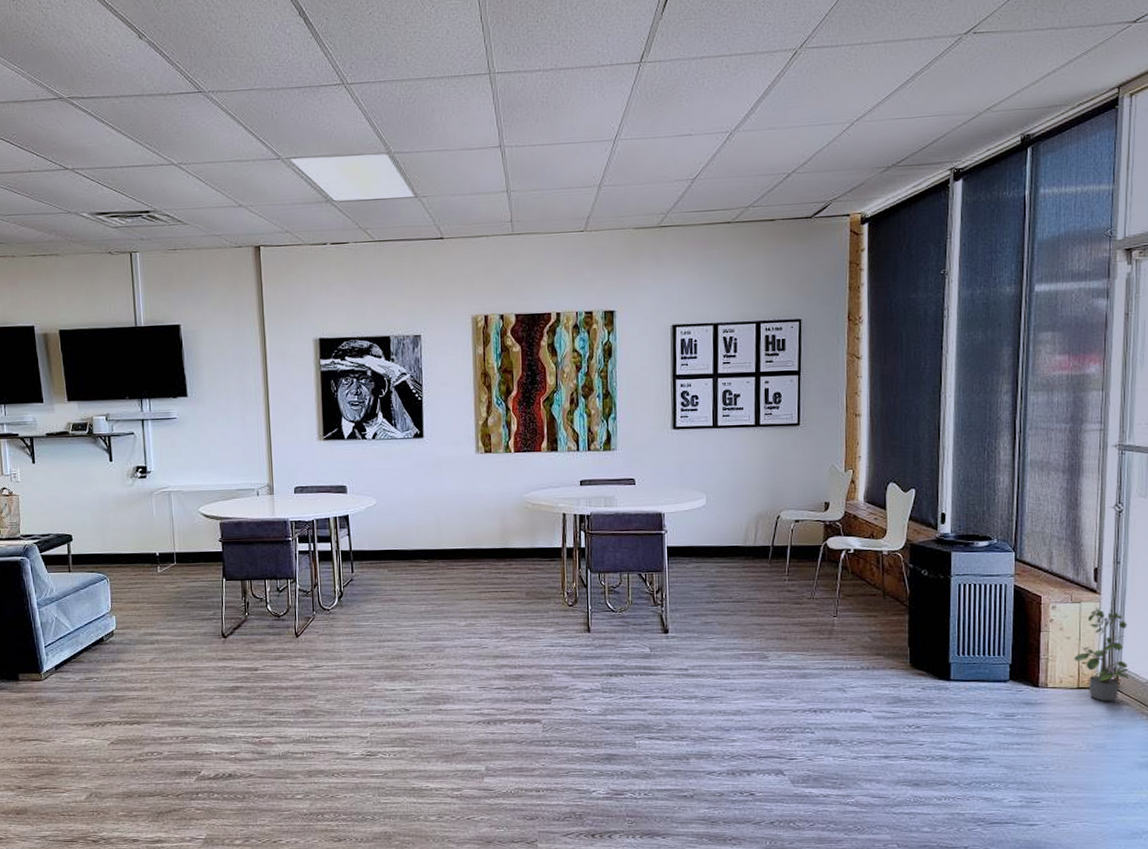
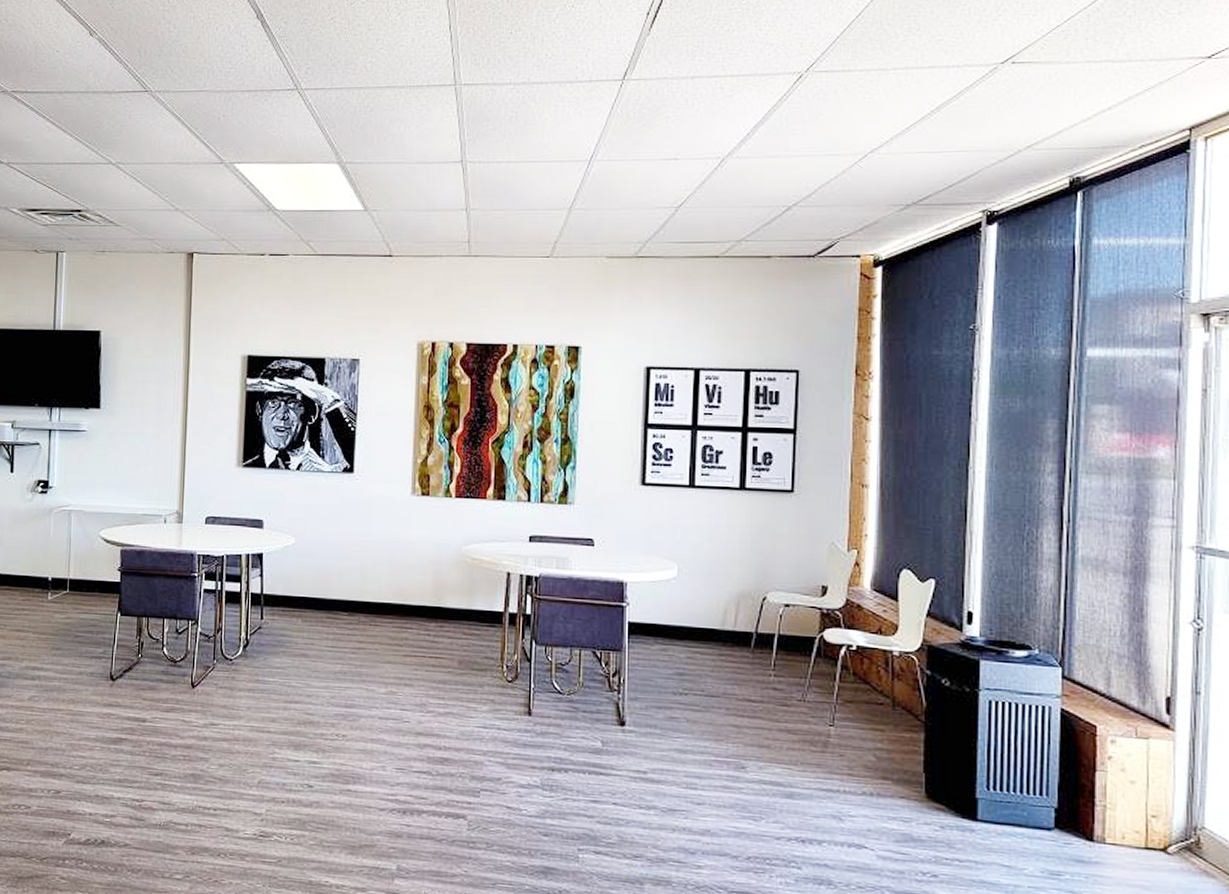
potted plant: present [1074,606,1129,702] -> none [1140,746,1214,871]

